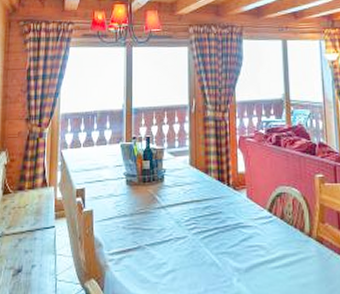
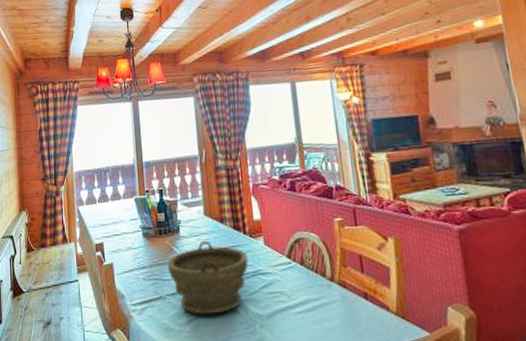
bowl: none [150,190,230,266] -> present [168,240,248,314]

